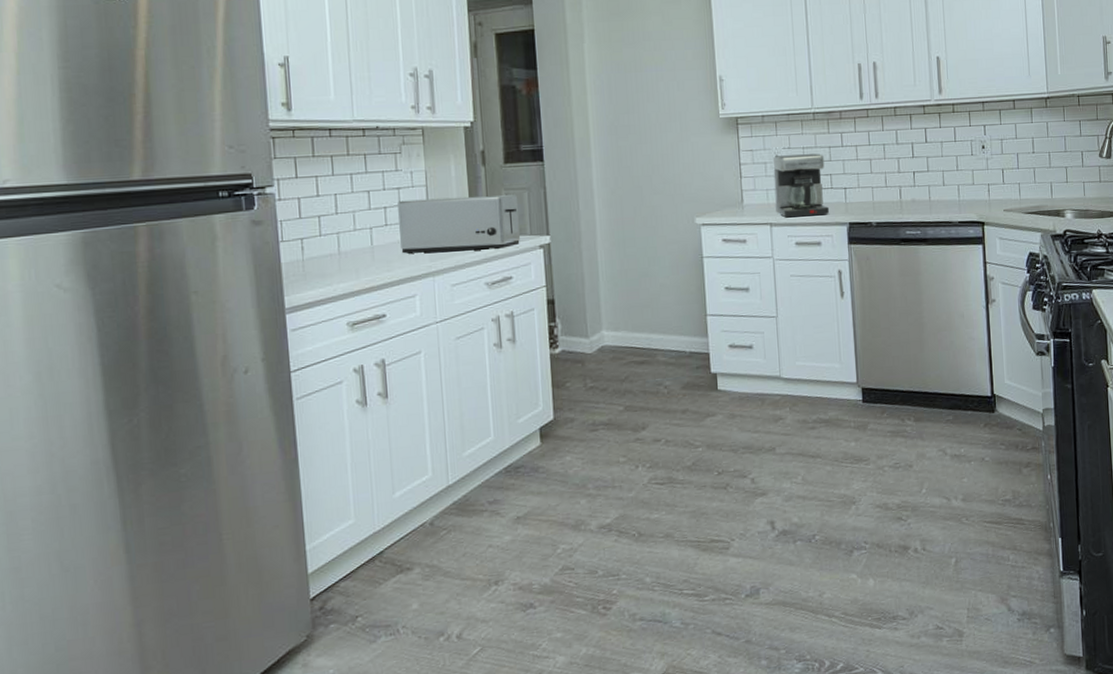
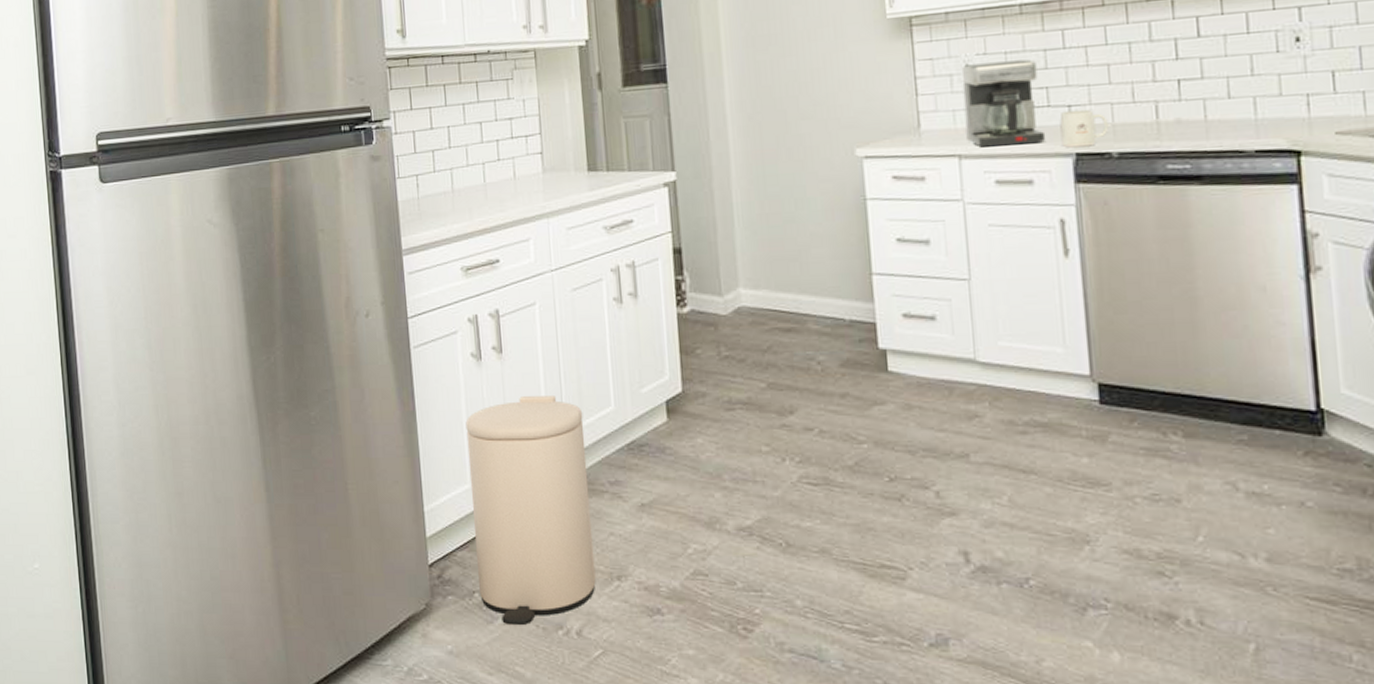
pedal bin: none [350,432,475,642] -> present [465,396,596,626]
toaster: present [398,195,520,254] -> none [510,123,642,192]
mug: none [839,191,870,219] -> present [1059,109,1109,148]

